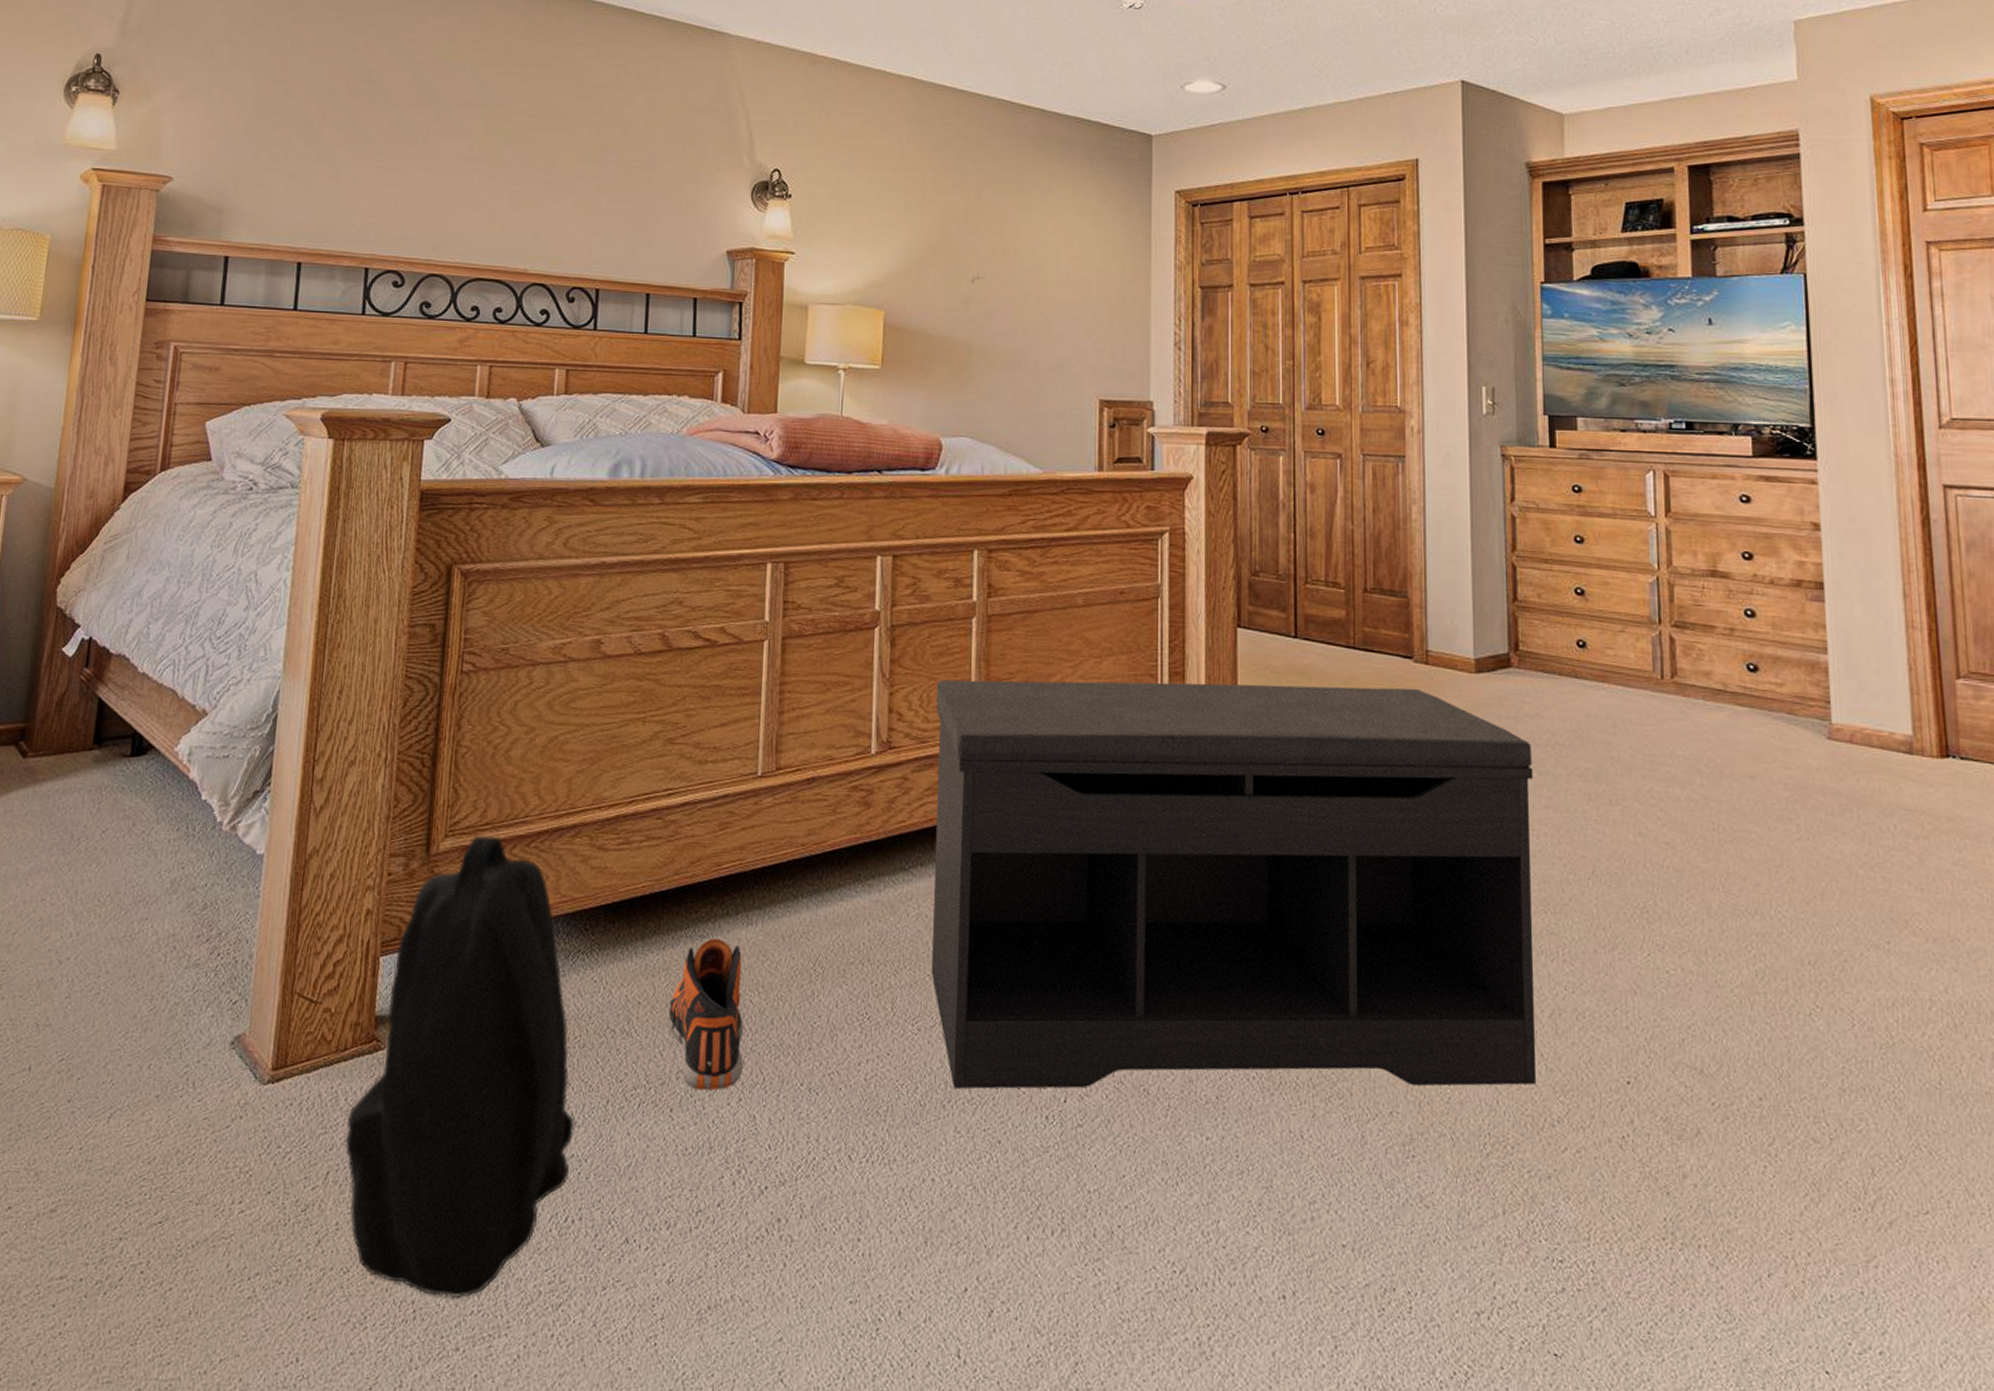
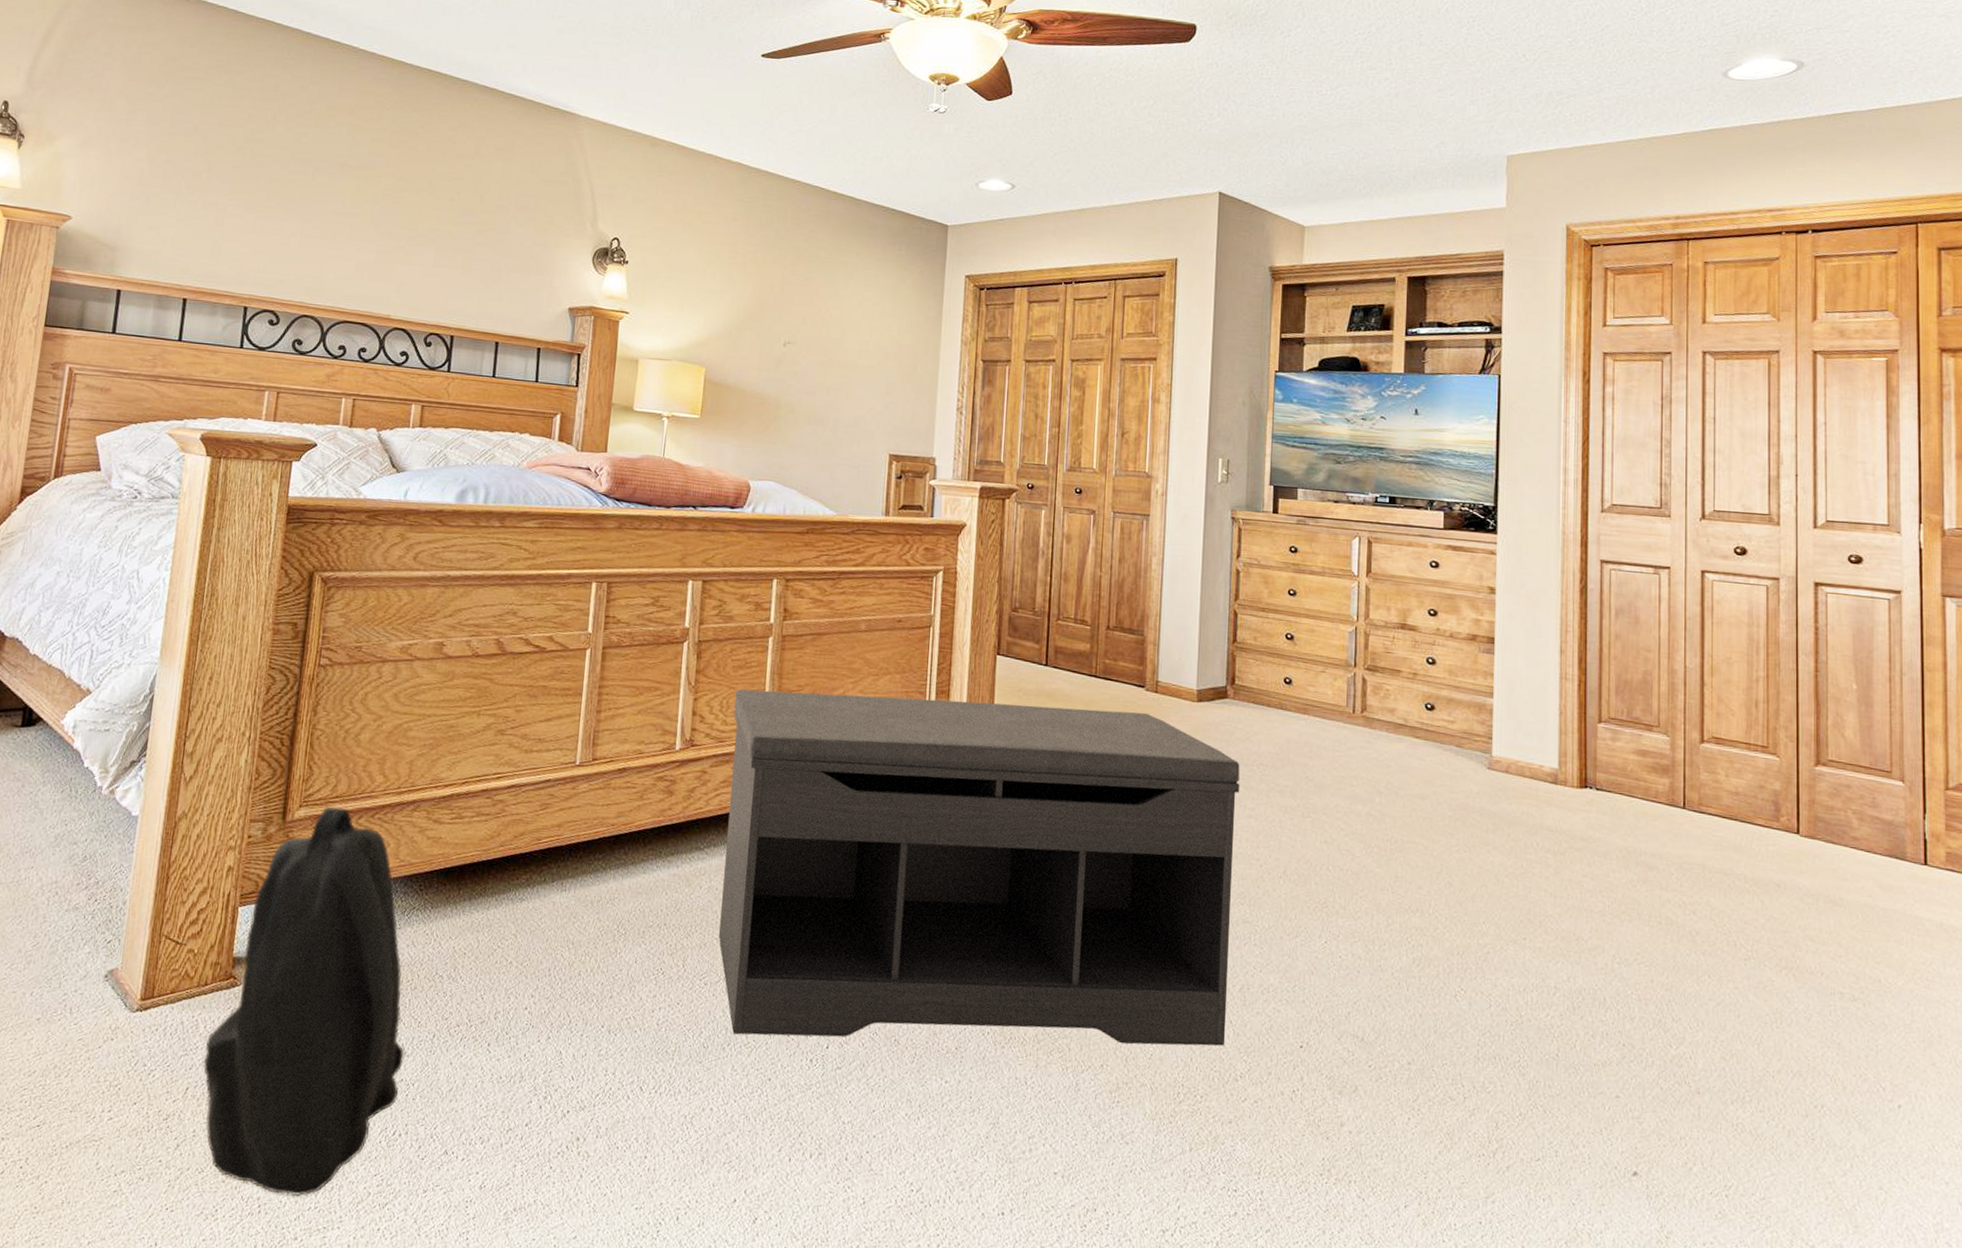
sneaker: present [667,938,743,1091] -> none [489,901,556,1030]

